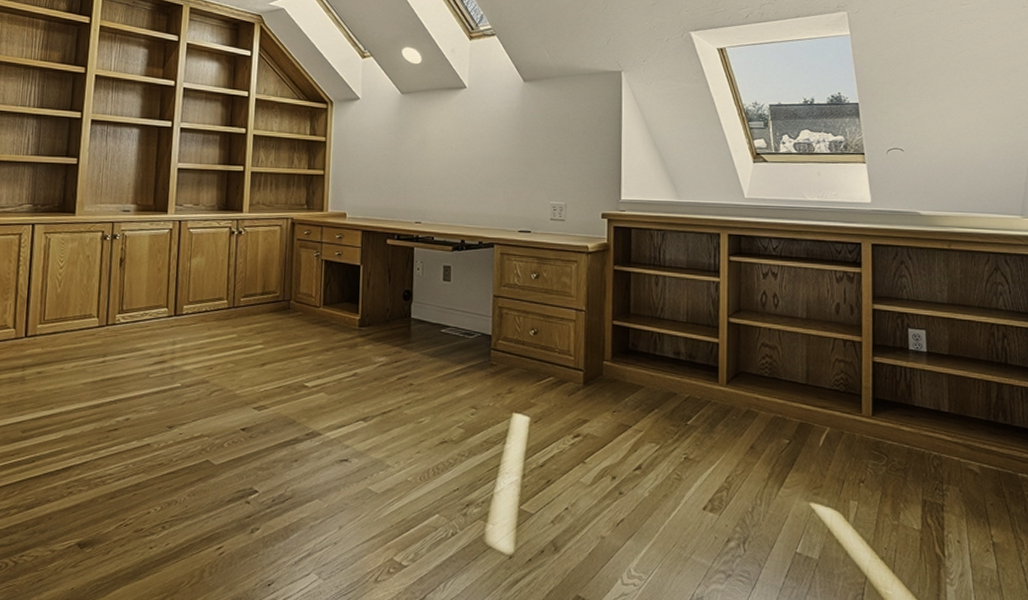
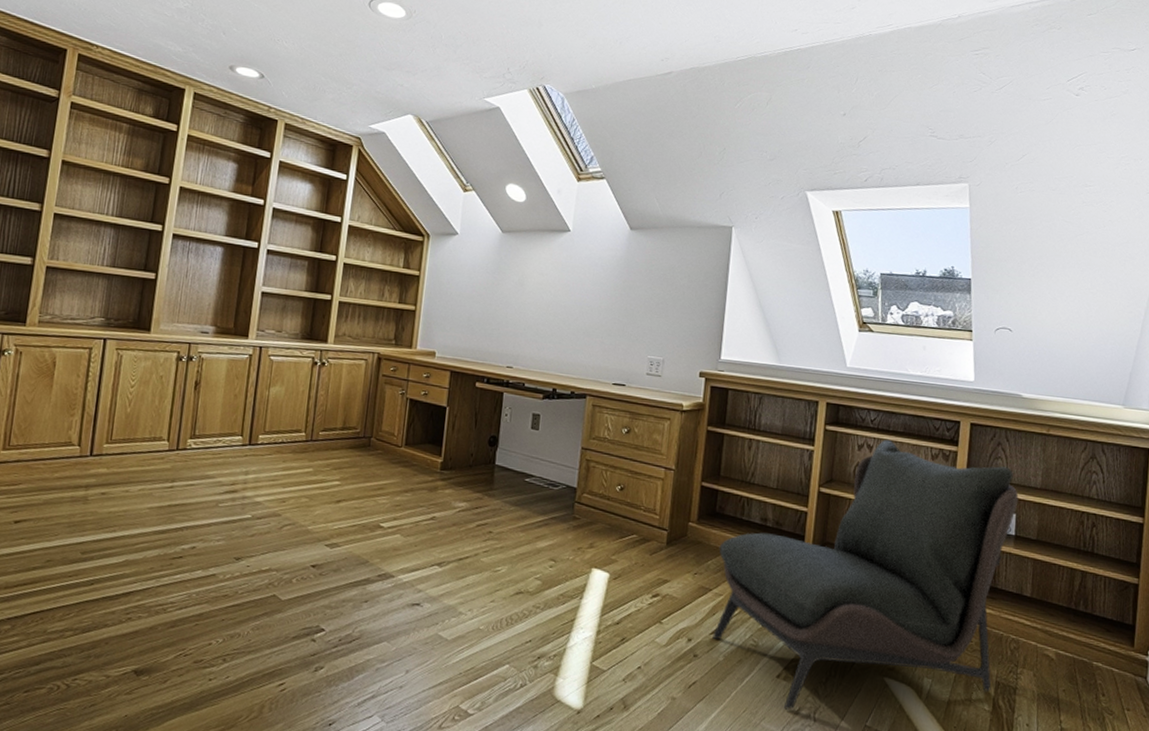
armless chair: none [635,265,927,542] -> present [712,439,1019,710]

